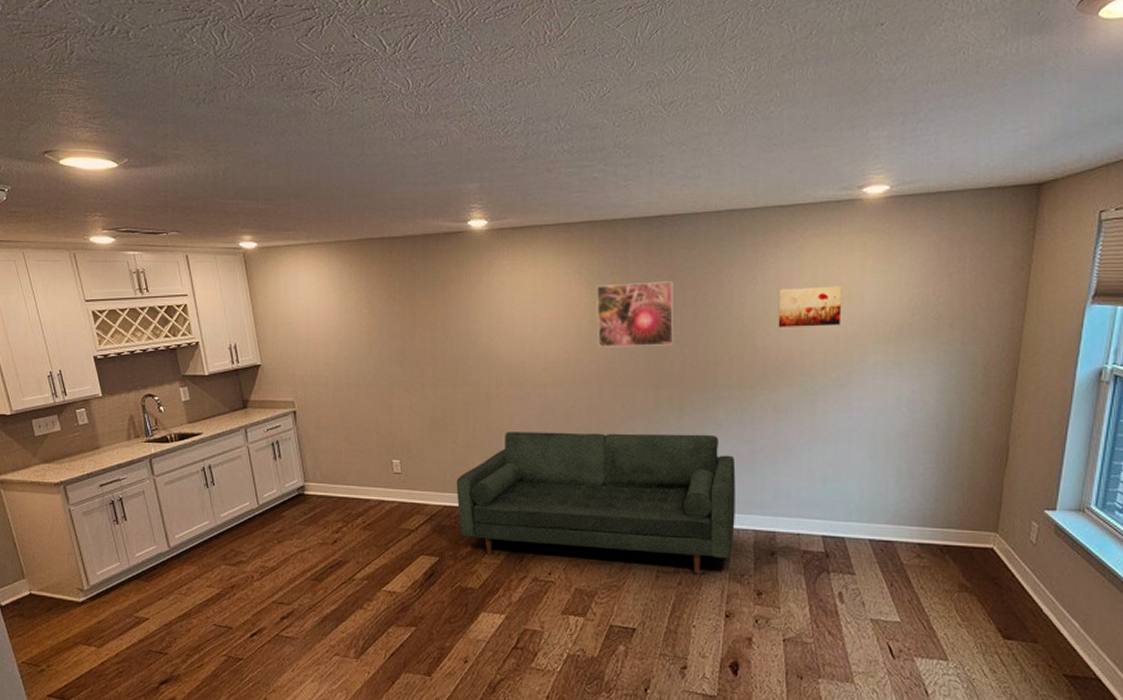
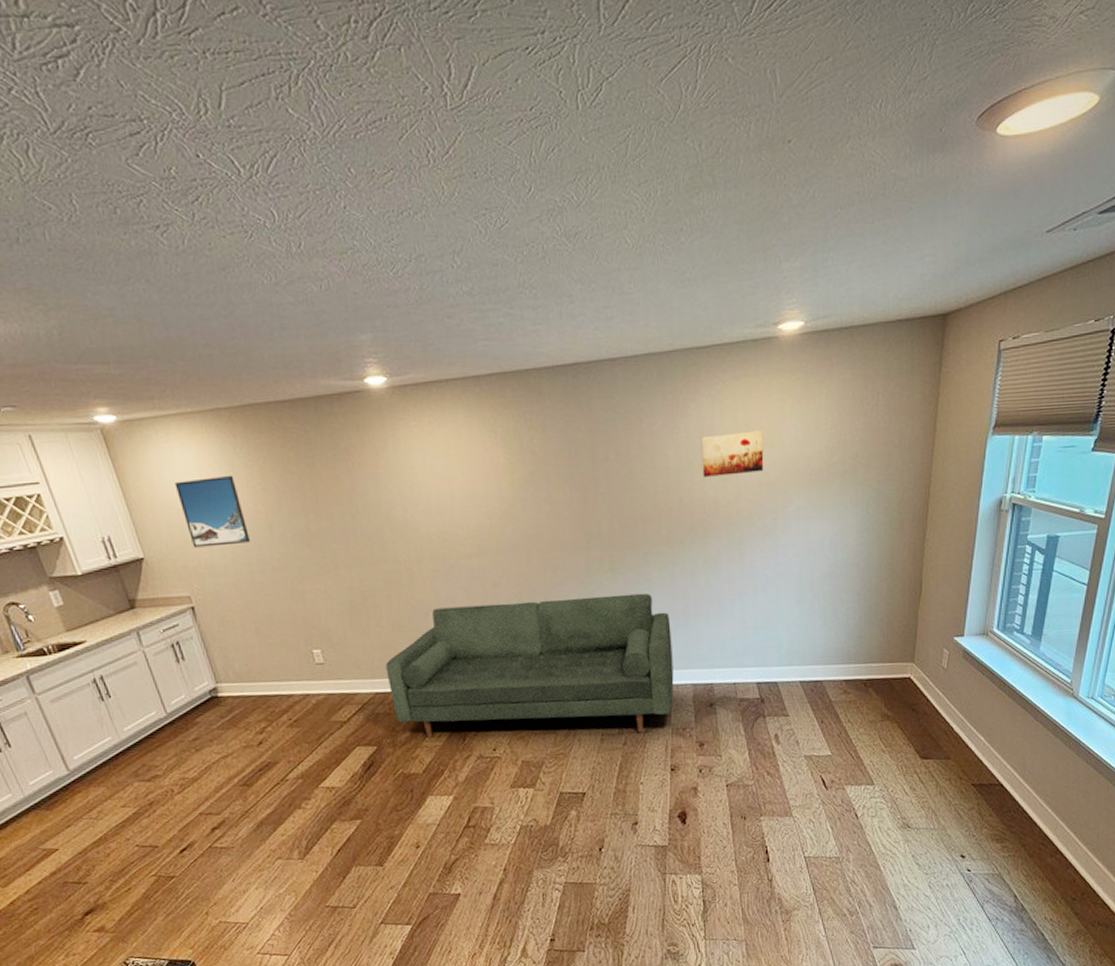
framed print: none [295,299,351,359] -> present [174,476,250,548]
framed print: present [595,281,674,347] -> none [513,435,600,511]

